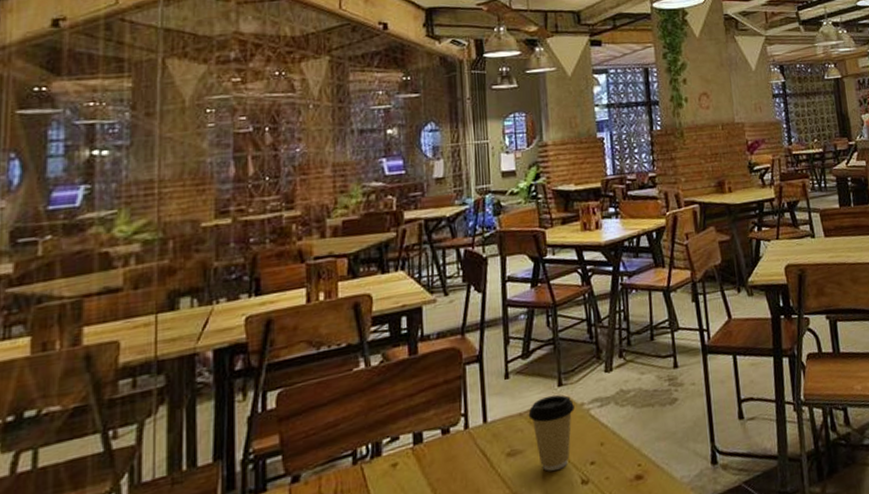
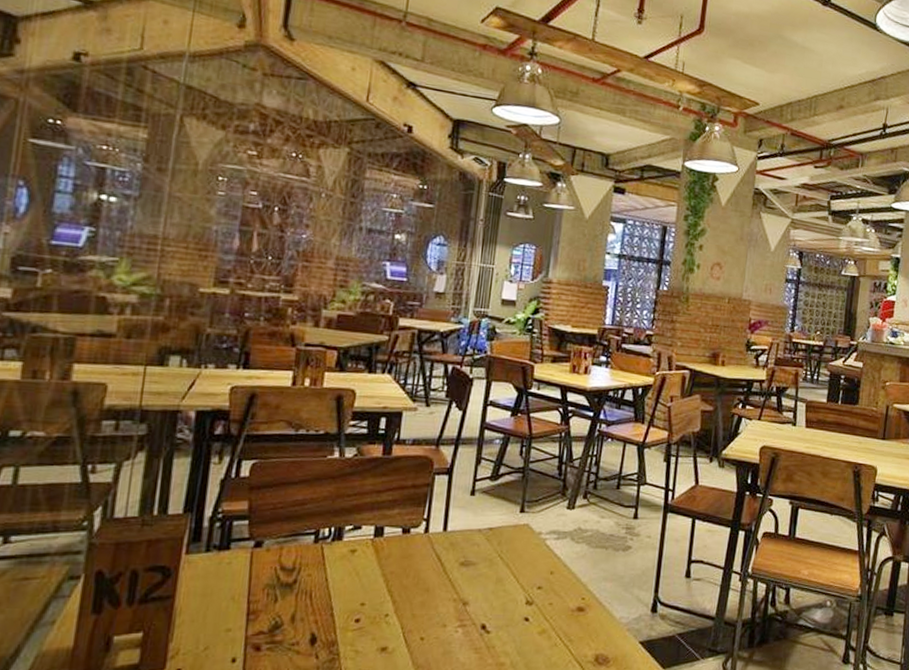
coffee cup: present [528,394,574,471] -> none [487,519,532,587]

